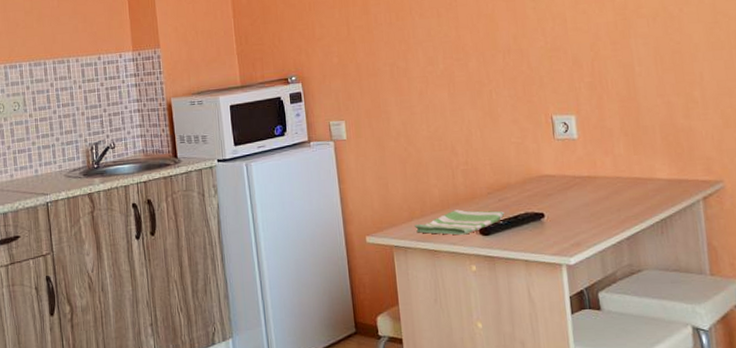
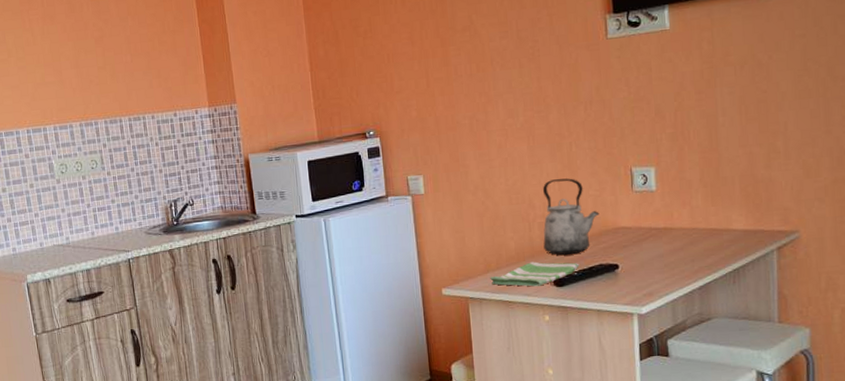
kettle: none [465,125,523,203] -> present [543,178,600,256]

